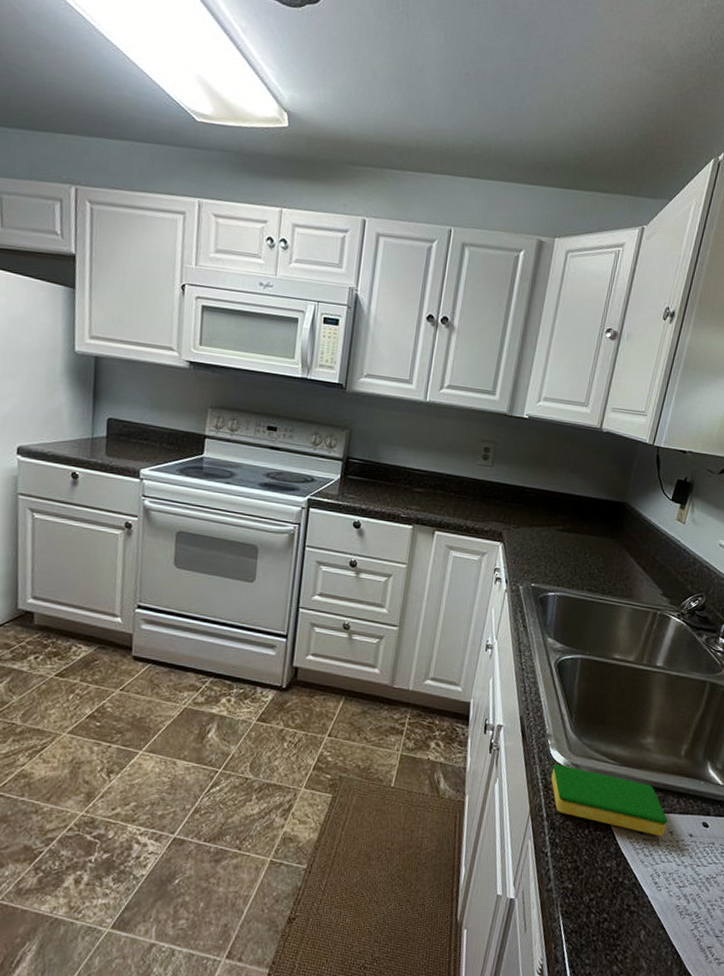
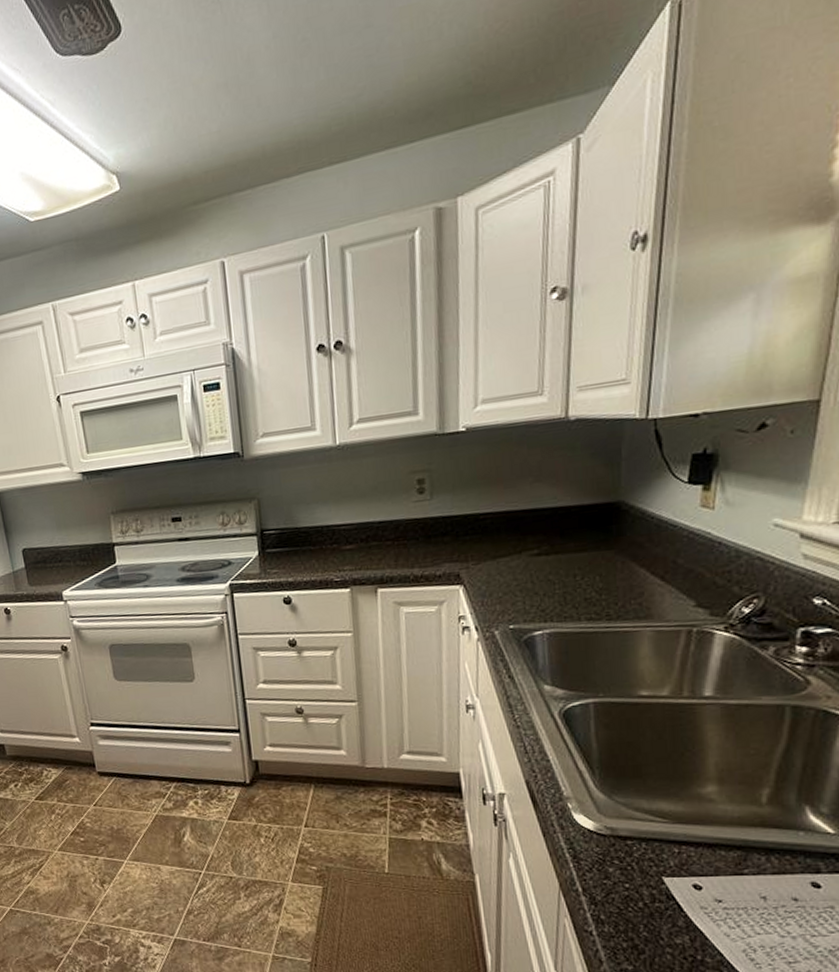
dish sponge: present [551,763,668,836] -> none [580,829,756,903]

